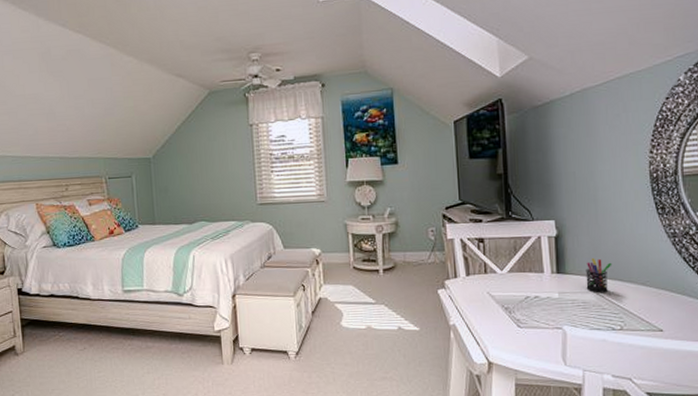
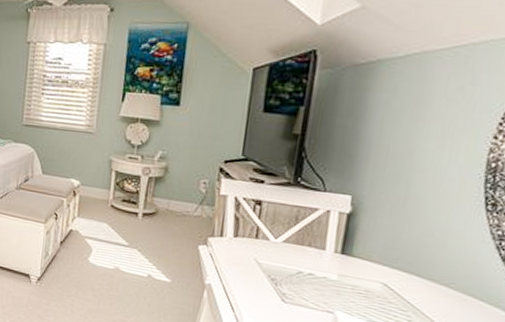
pen holder: present [585,257,613,293] -> none [373,244,413,286]

